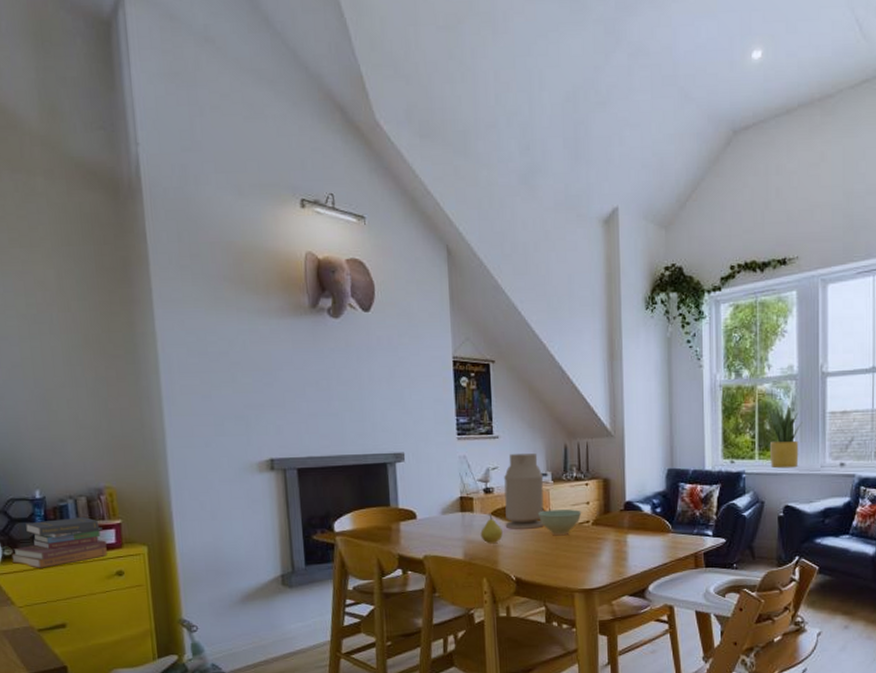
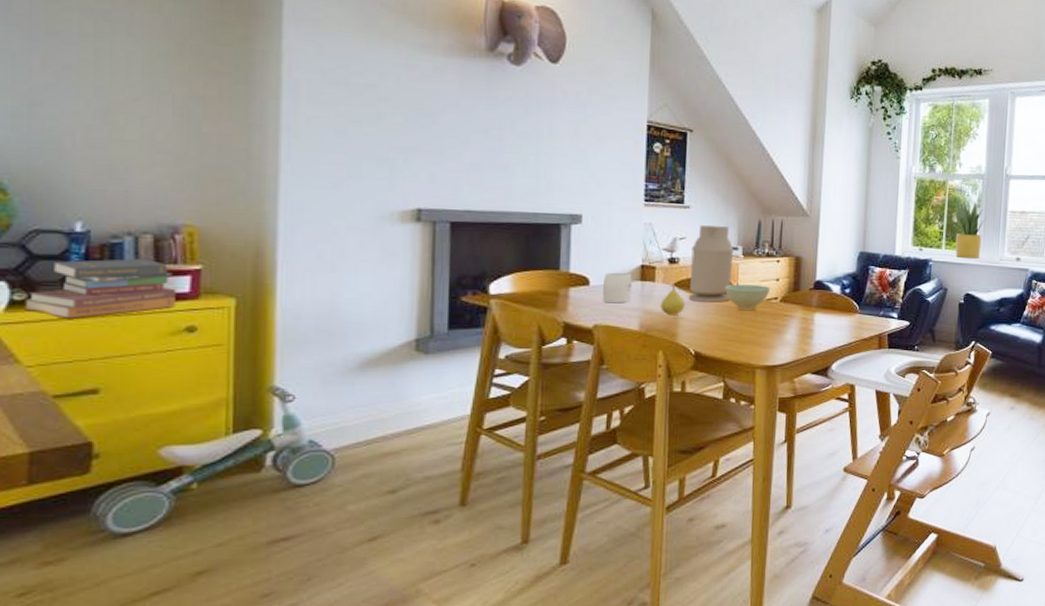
mug: none [428,505,454,535] -> present [603,272,632,304]

